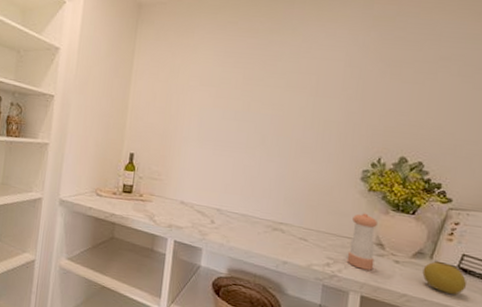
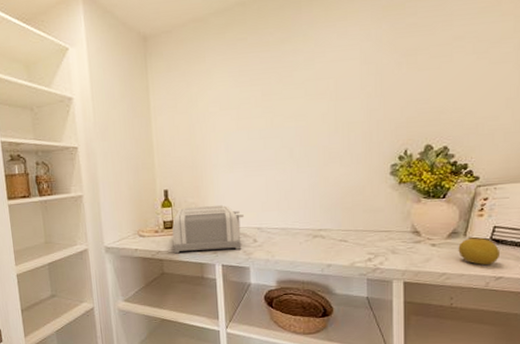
toaster: none [127,174,206,228] -> present [172,204,244,254]
pepper shaker: present [346,213,377,271] -> none [386,205,412,258]

